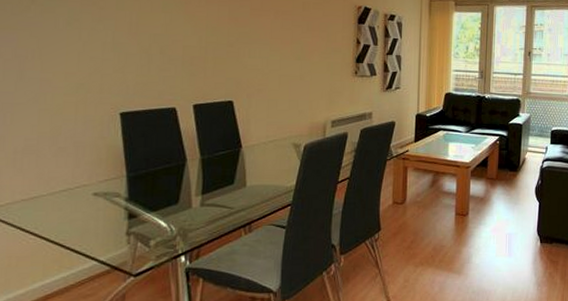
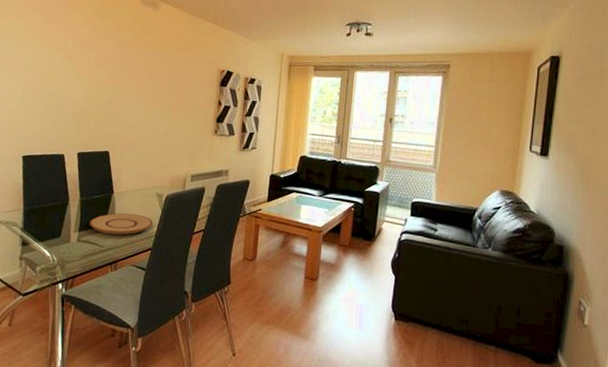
plate: none [214,168,291,193] -> present [89,213,153,235]

